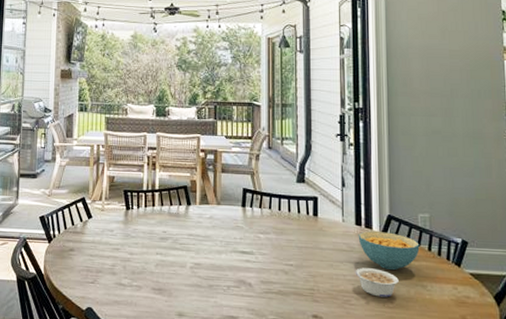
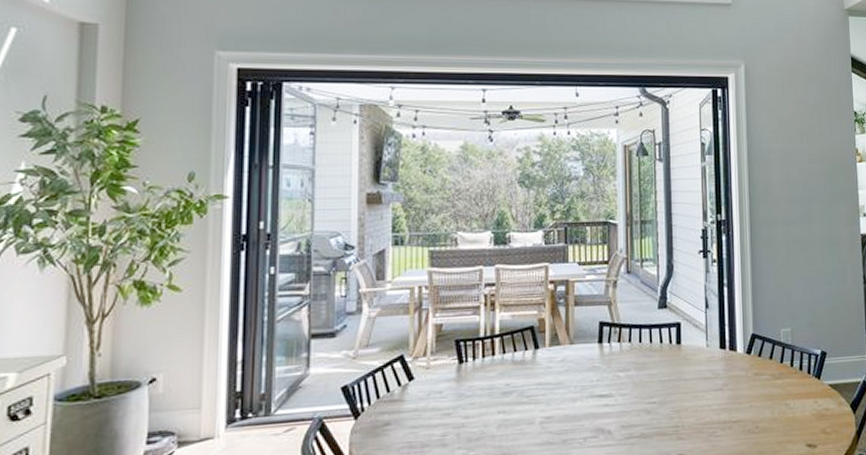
legume: present [355,268,399,298] -> none [720,393,763,424]
cereal bowl: present [358,231,420,271] -> none [722,352,783,393]

